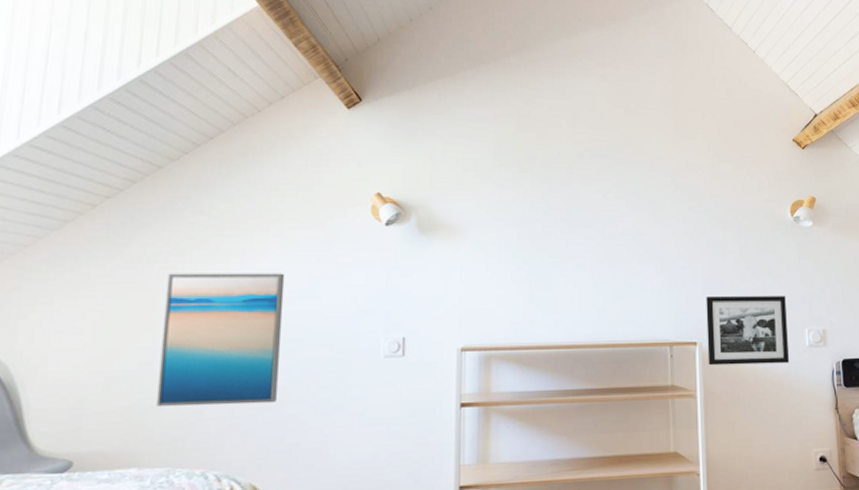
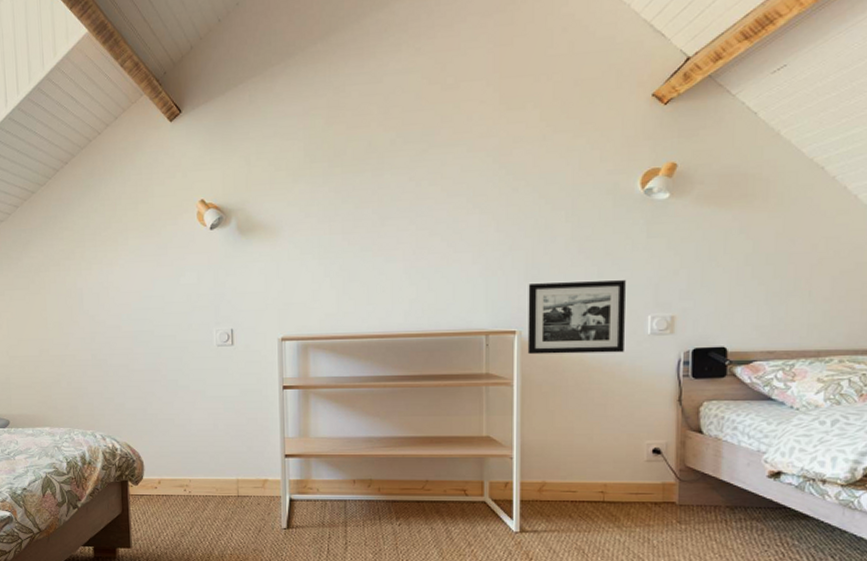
wall art: present [157,273,285,406] -> none [50,276,139,383]

